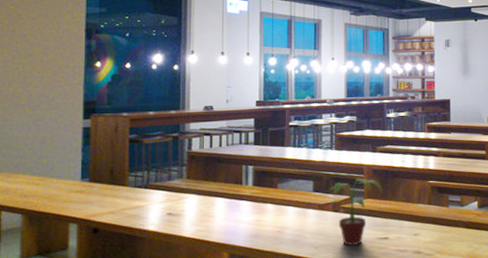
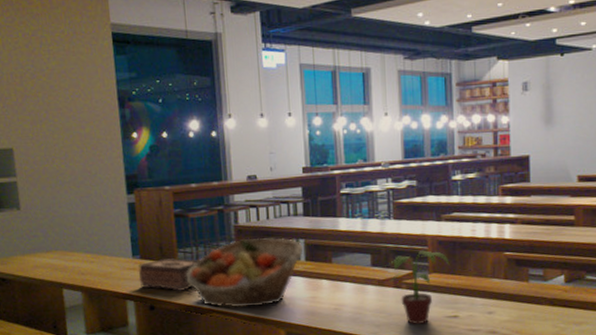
tissue box: none [85,181,150,215] -> present [138,258,200,292]
fruit basket: none [134,163,252,231] -> present [186,237,304,308]

